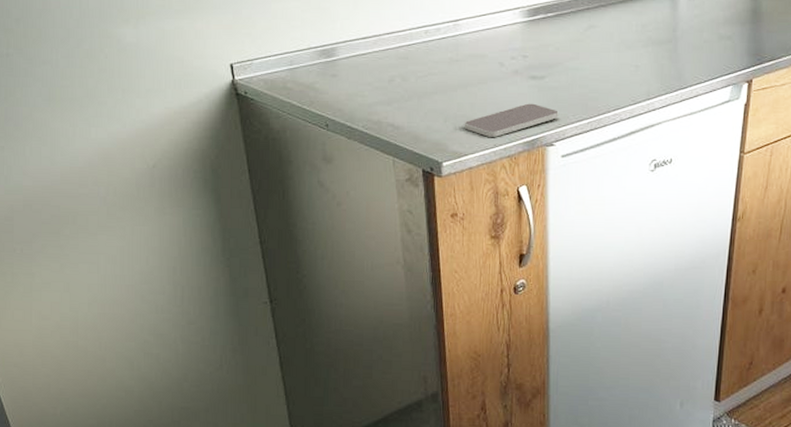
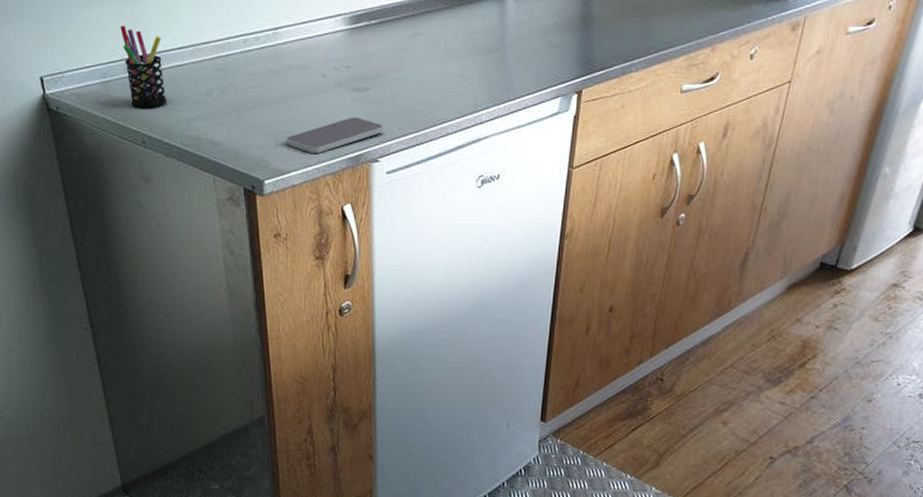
pen holder: none [308,16,351,93] -> present [120,25,167,108]

